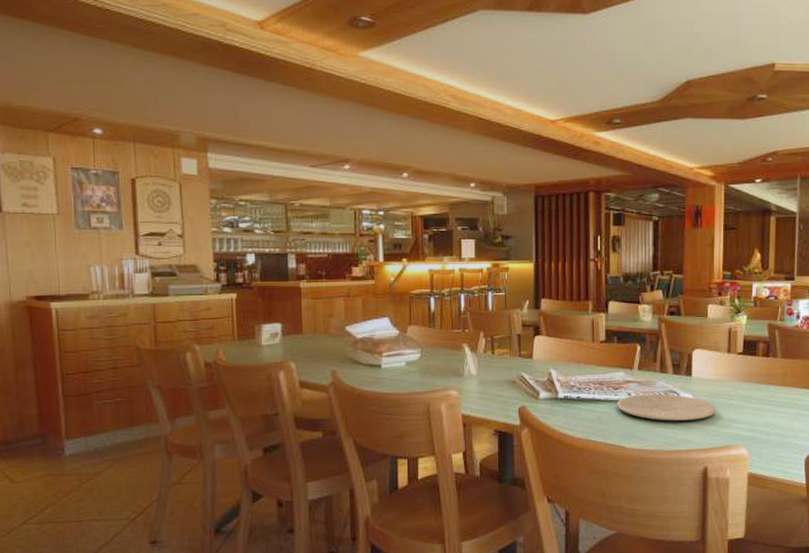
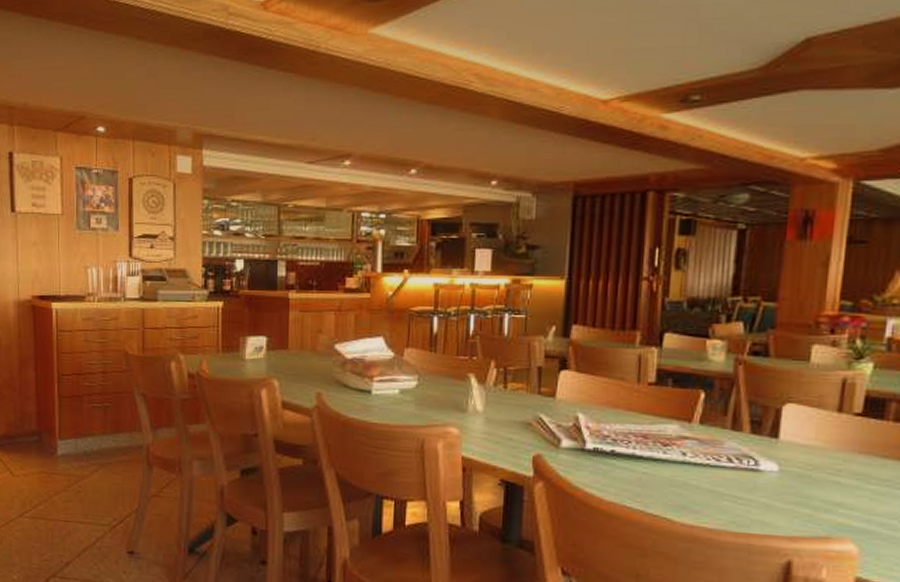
plate: present [617,393,716,421] -> none [665,455,813,497]

